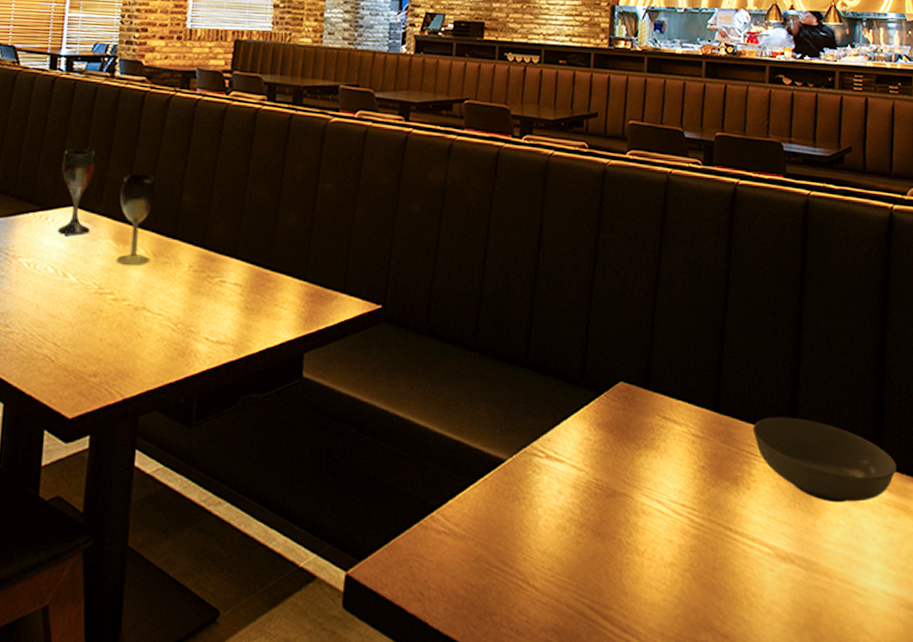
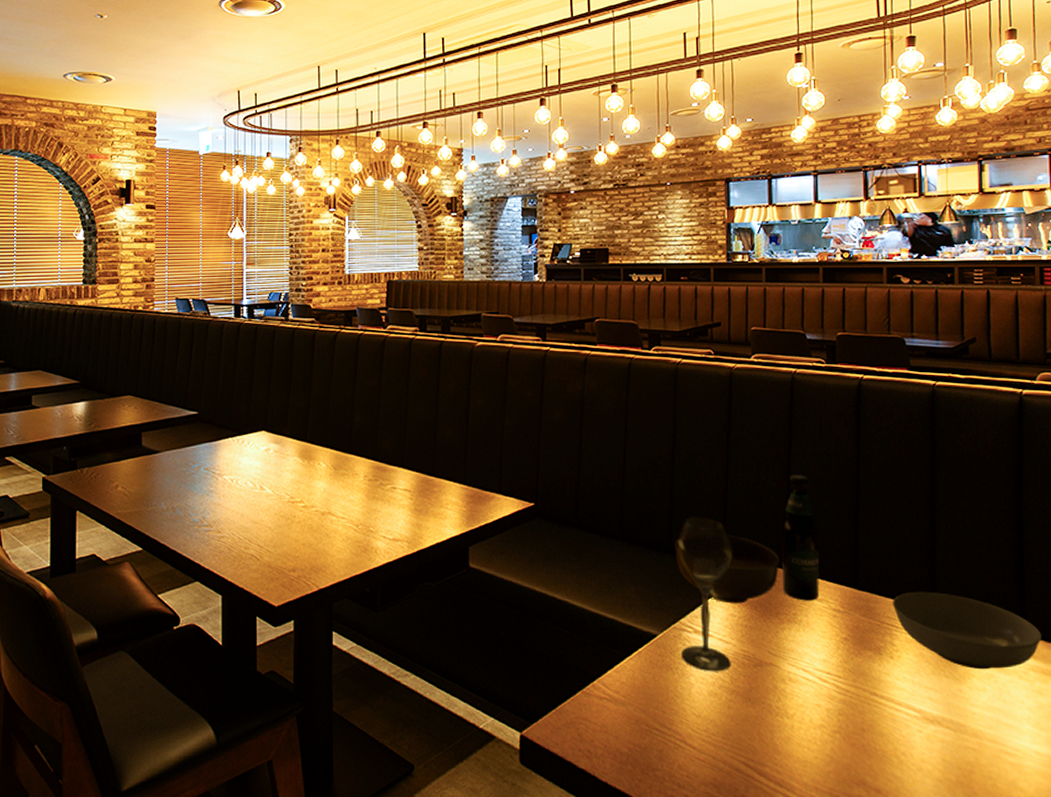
cup: present [57,149,96,236] -> none [251,383,279,455]
wine glass: present [116,174,156,267] -> none [301,401,331,479]
wineglass: none [530,327,593,503] -> present [677,517,733,672]
bowl: none [531,349,641,426] -> present [674,535,780,604]
bottle: none [641,285,684,425] -> present [781,475,820,601]

